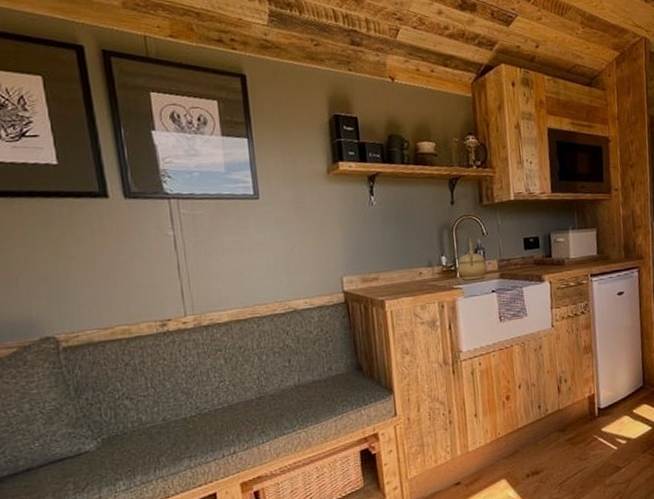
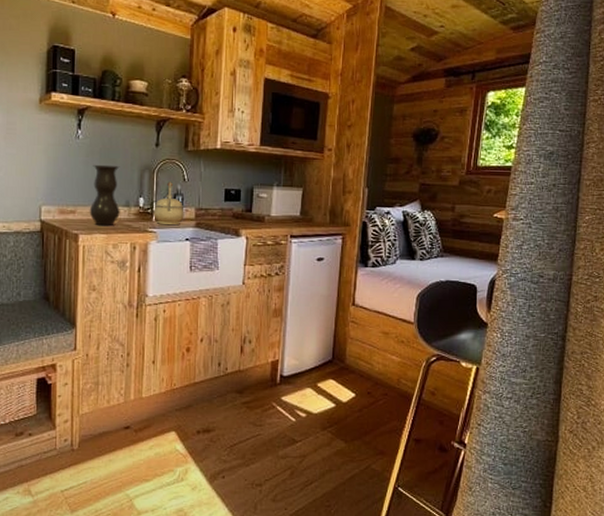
vase: none [390,228,424,290] -> present [89,164,120,227]

